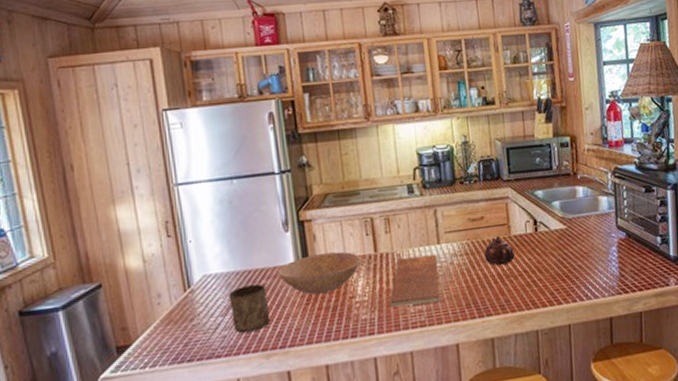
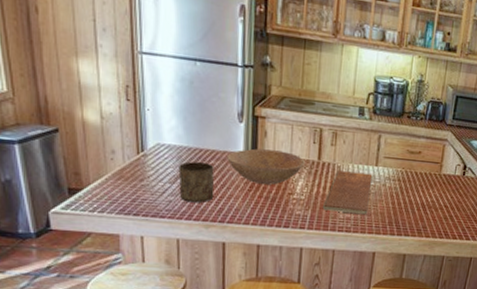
teapot: present [484,235,515,266] -> none [413,170,441,197]

